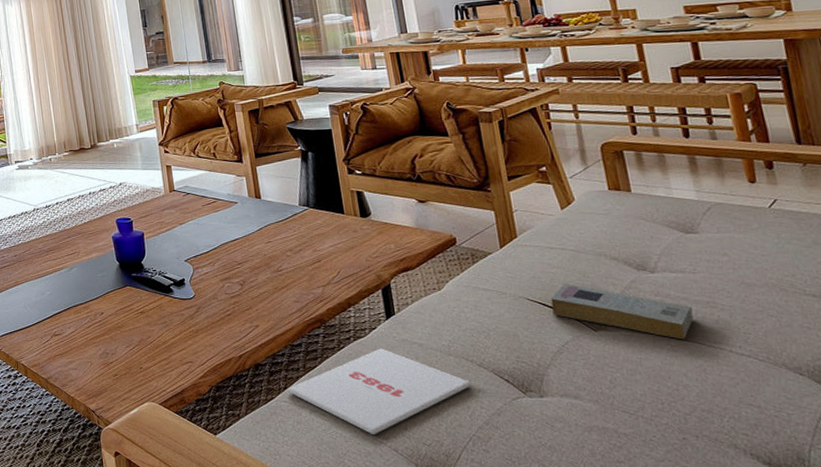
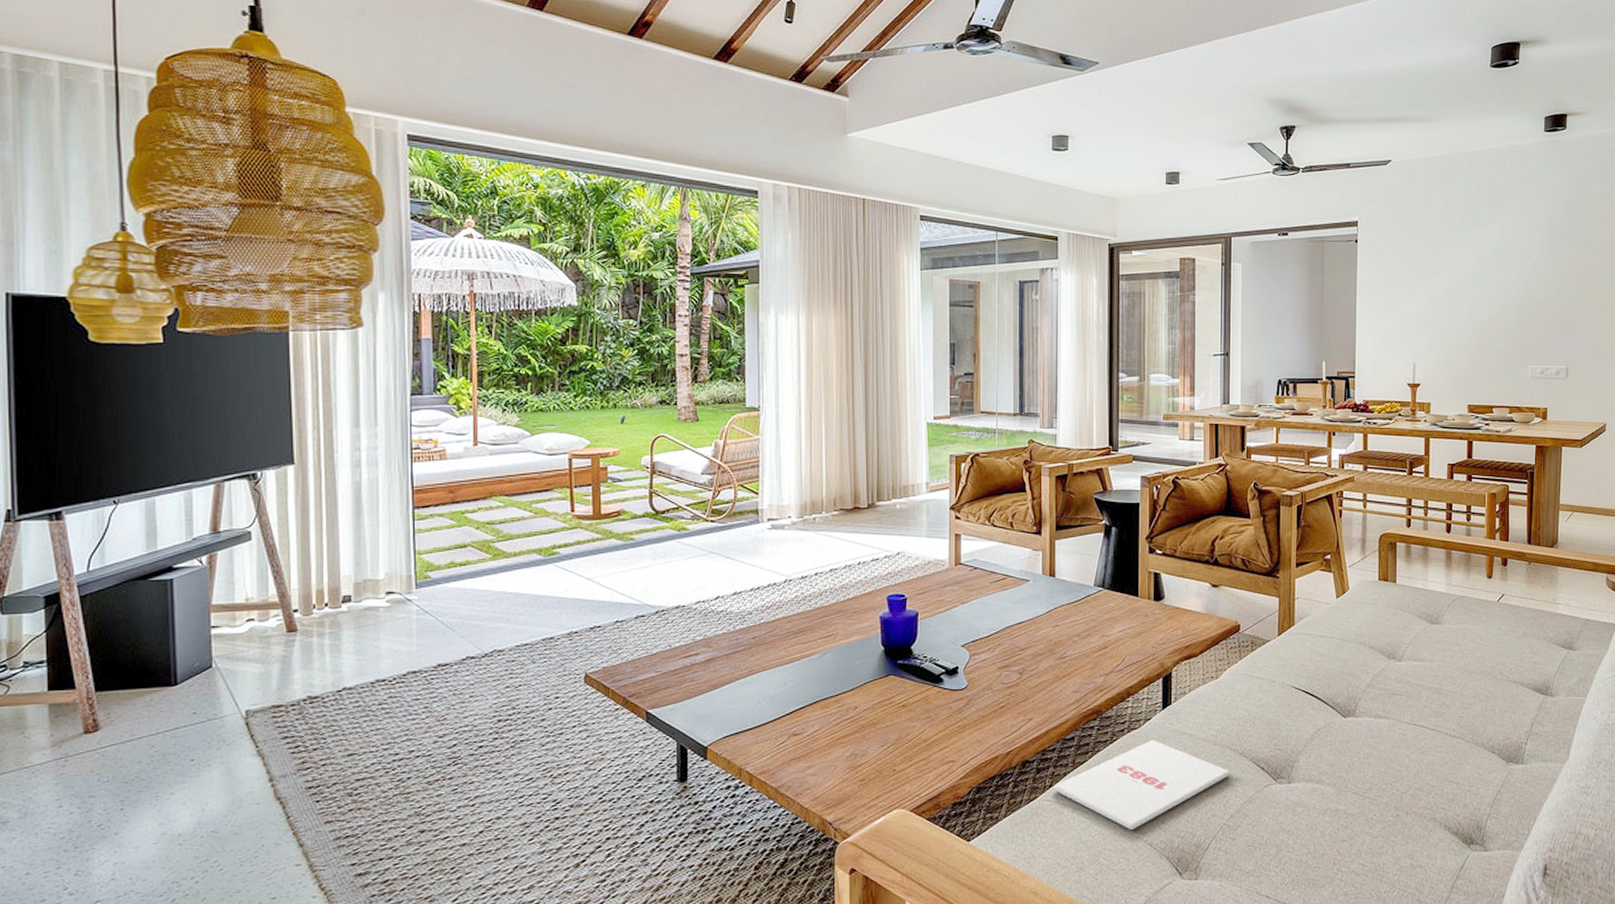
book: present [550,282,694,339] -> none [1313,670,1424,723]

